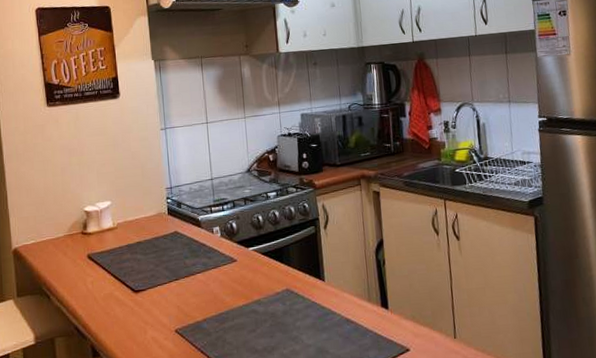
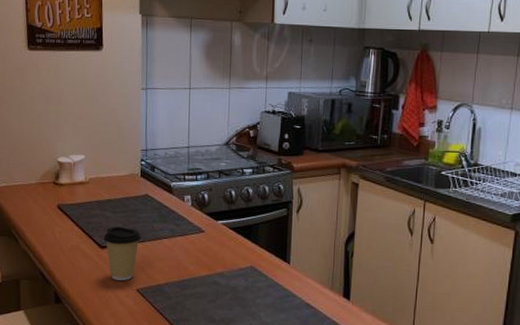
coffee cup: none [137,267,174,324] -> present [104,226,141,281]

